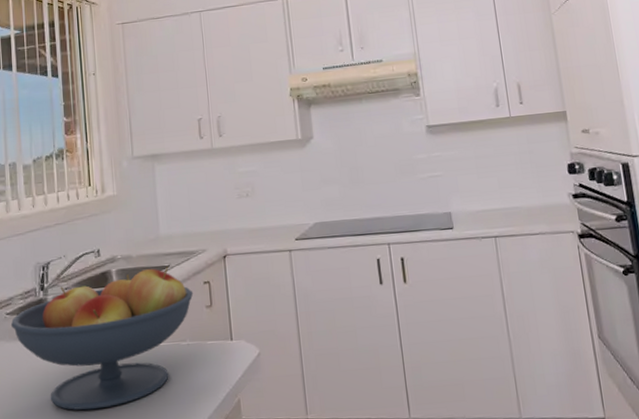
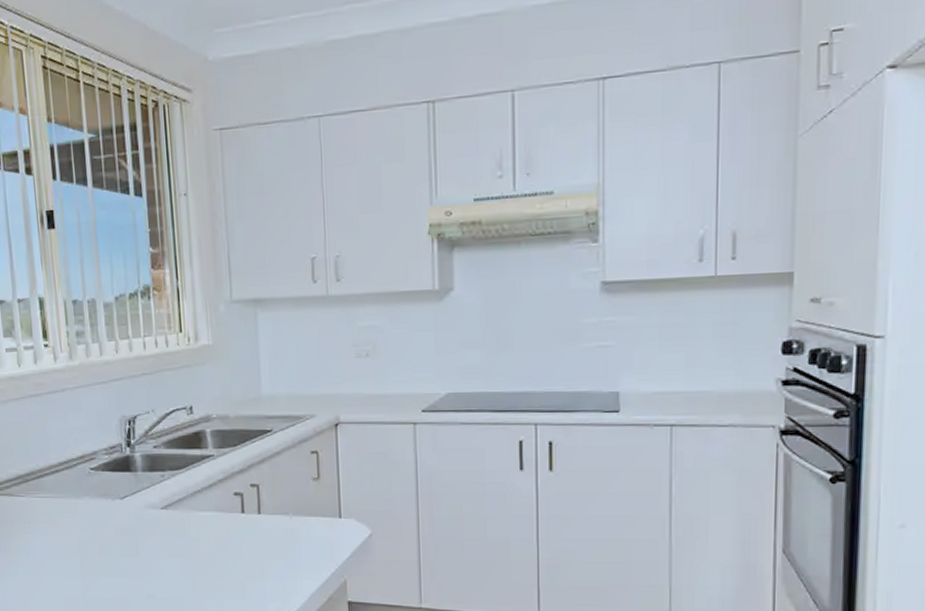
fruit bowl: present [10,266,194,411] -> none [95,431,299,576]

